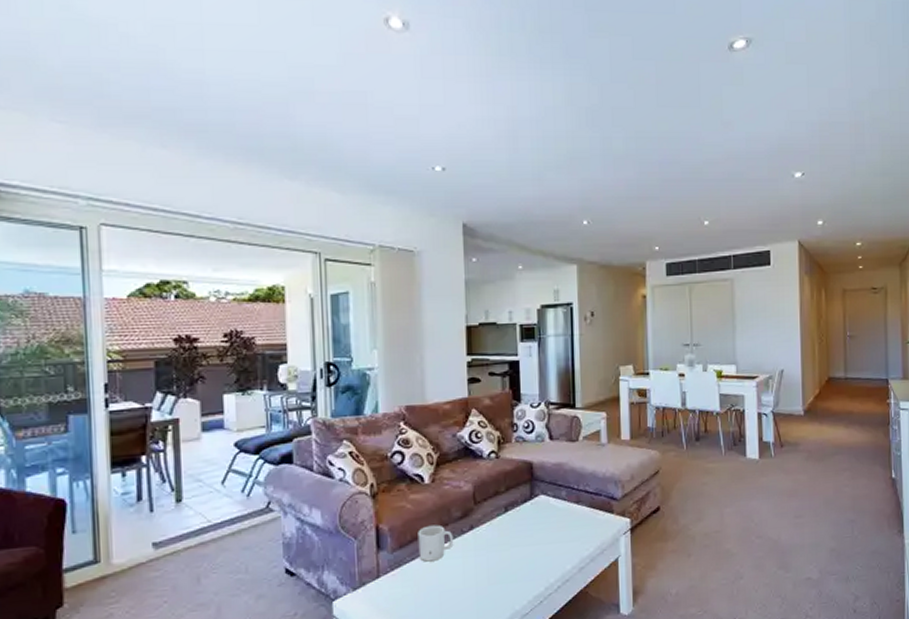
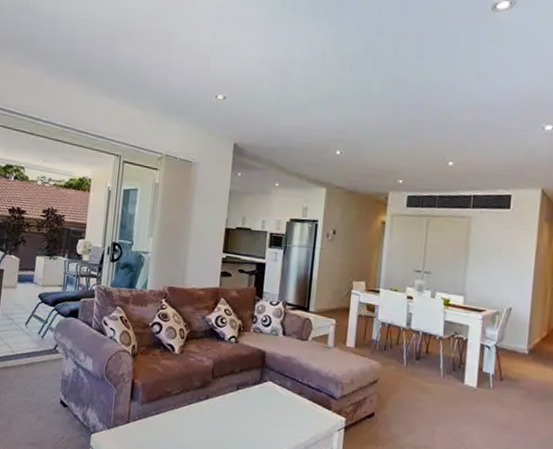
mug: present [418,524,454,562] -> none [162,388,192,419]

